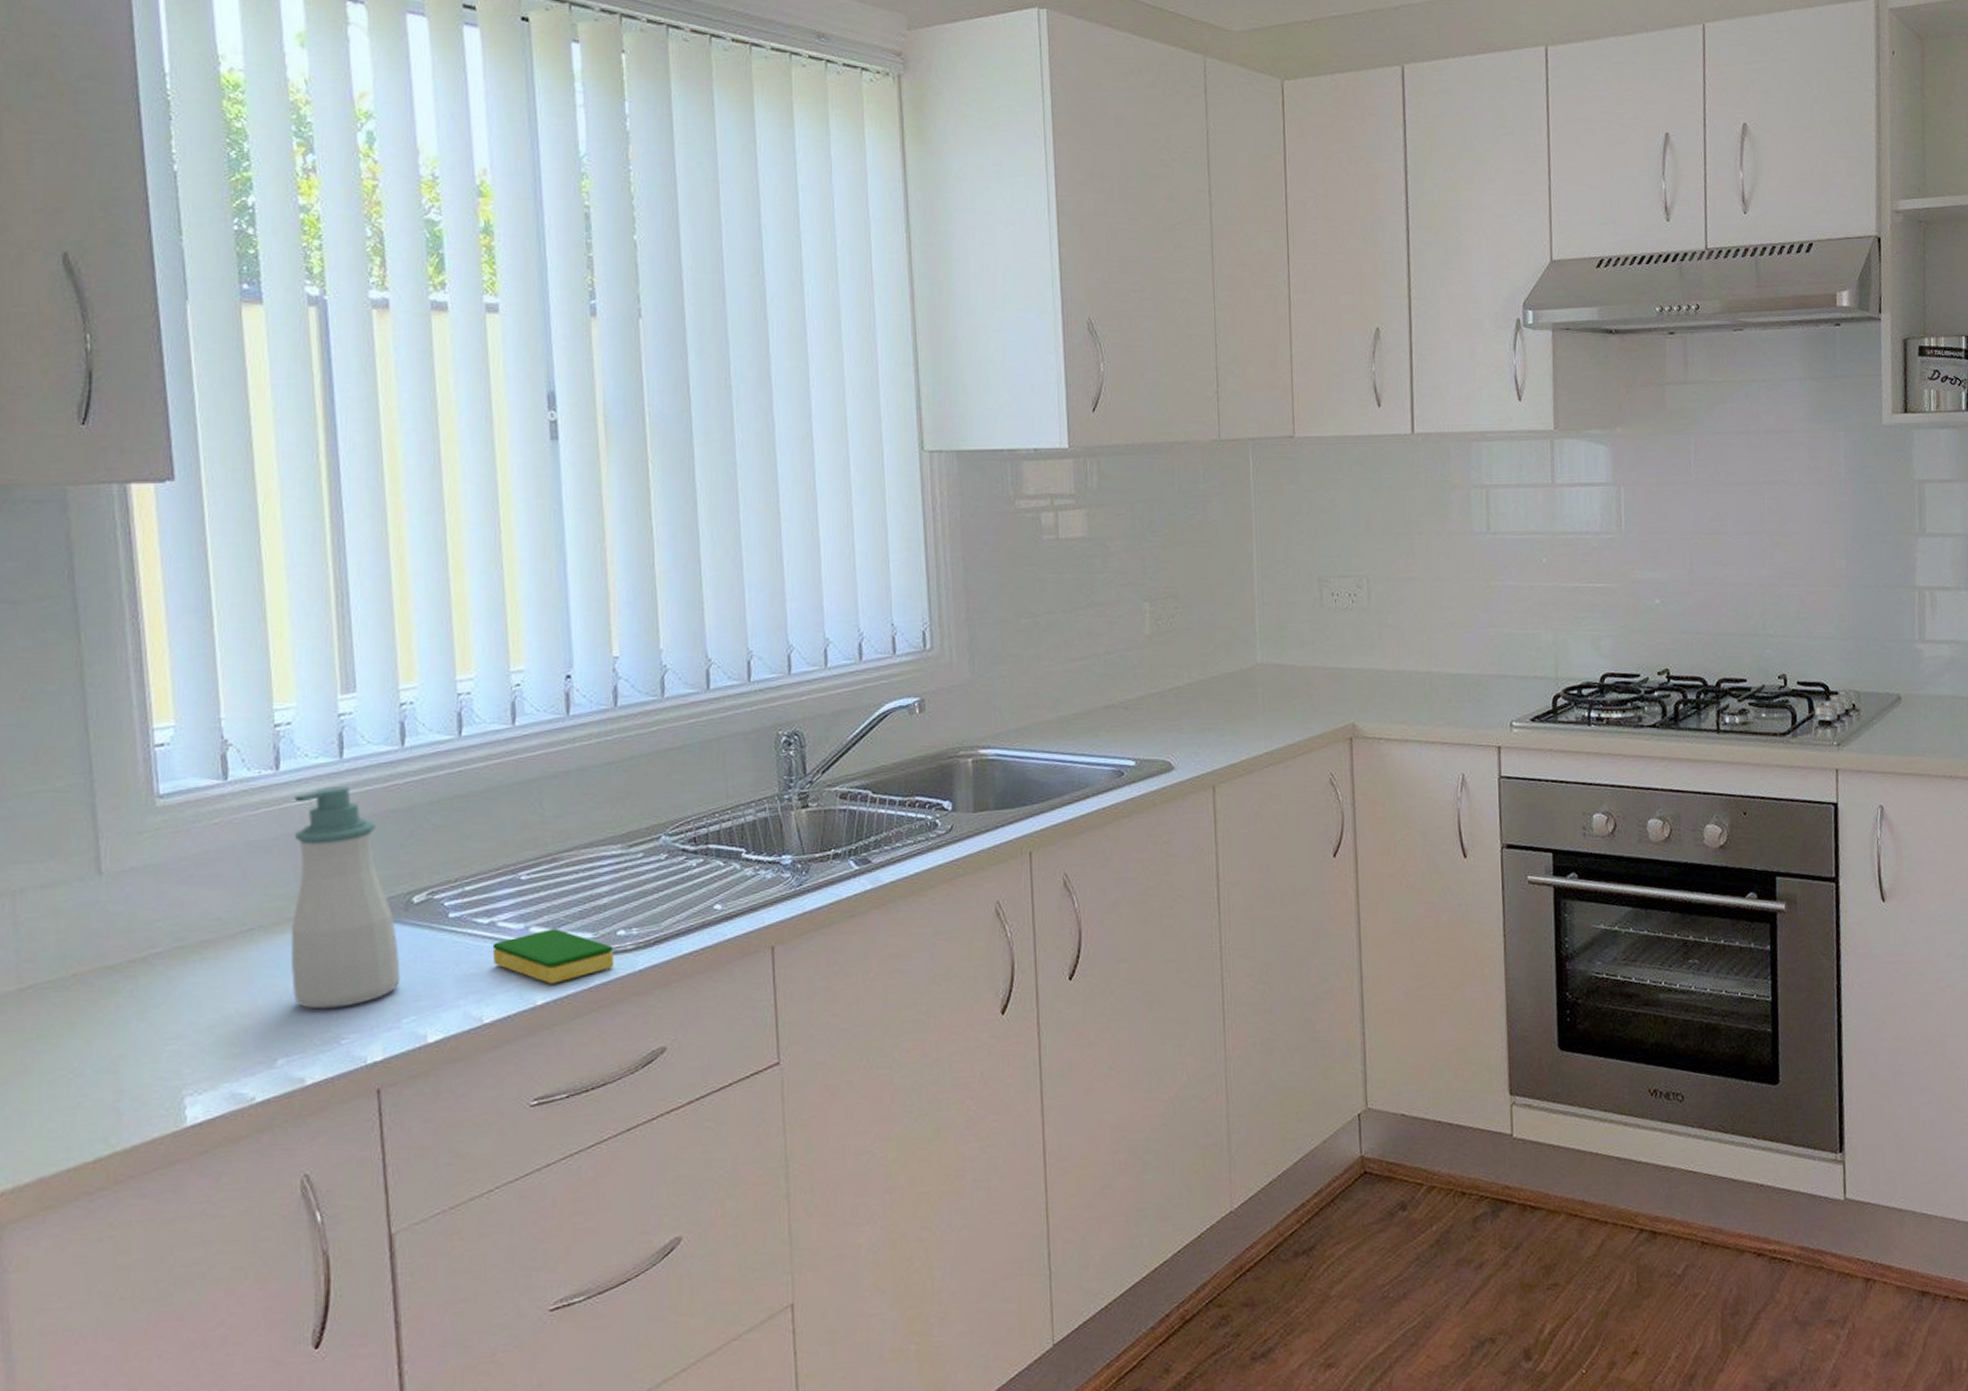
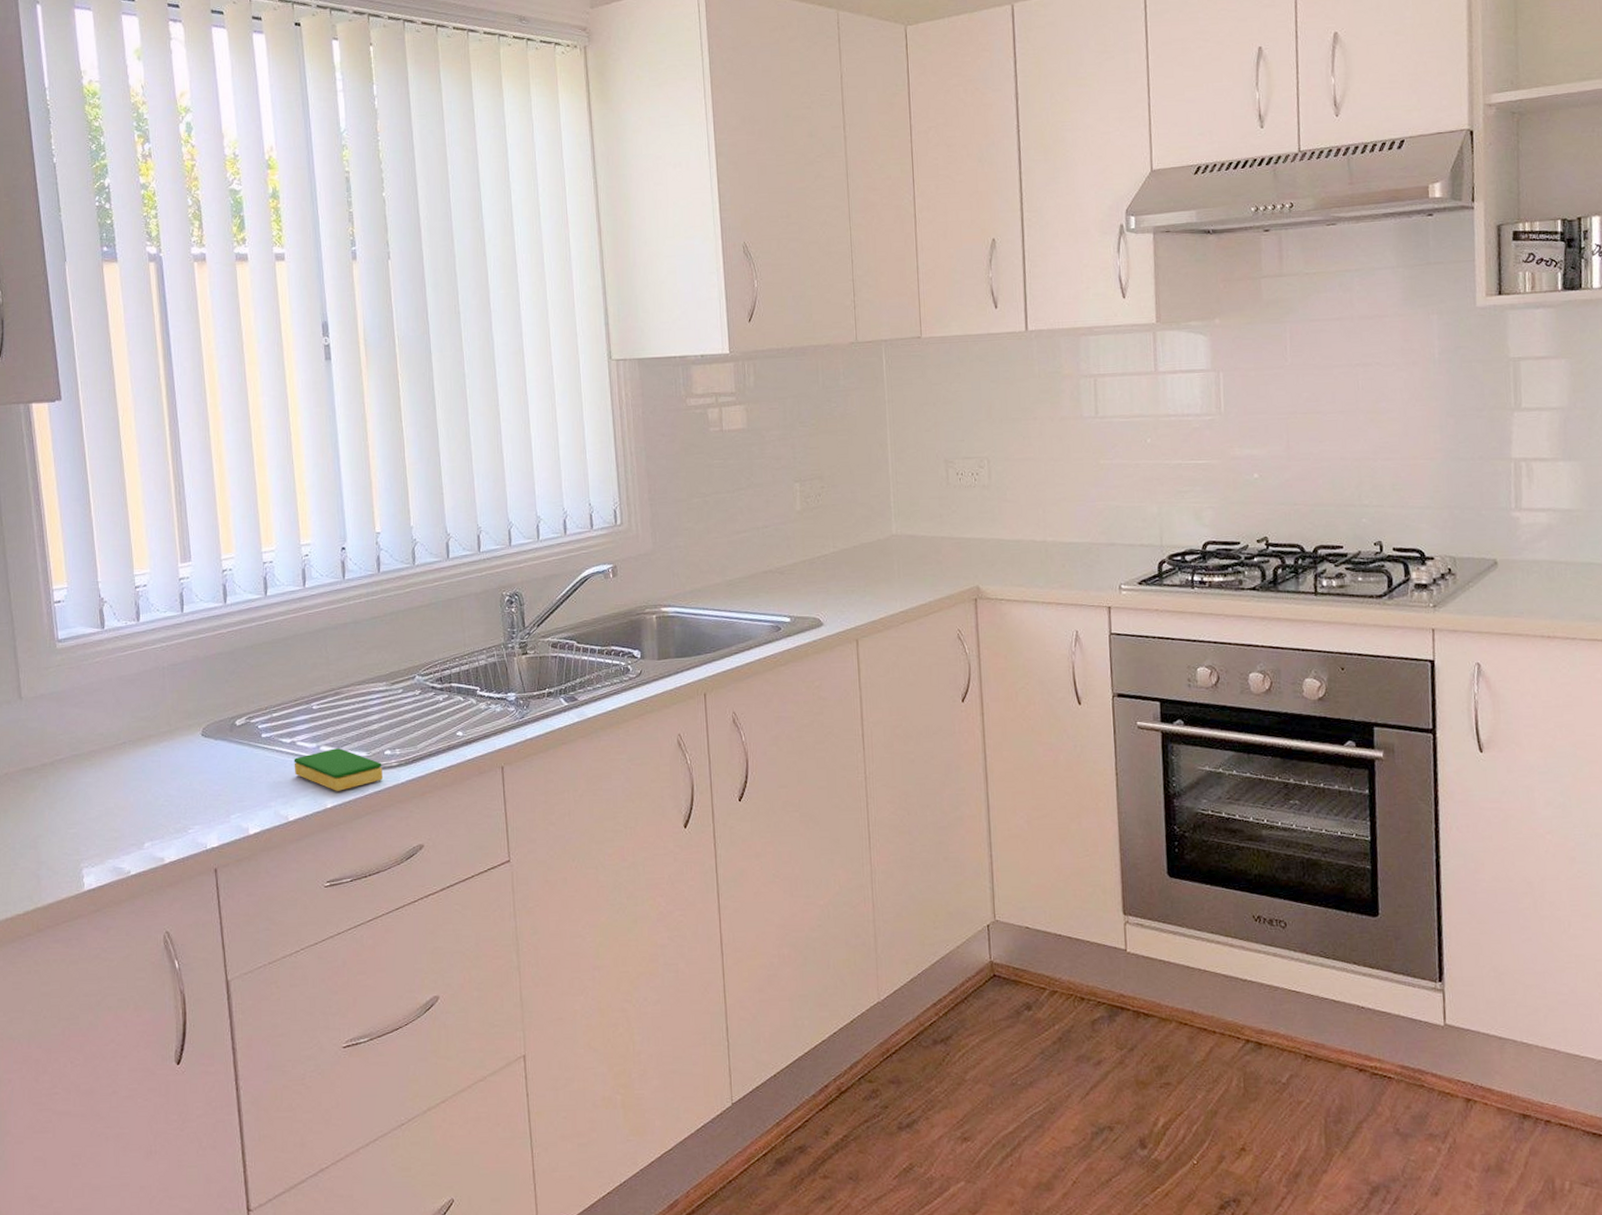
soap bottle: present [290,786,400,1009] -> none [150,634,229,805]

